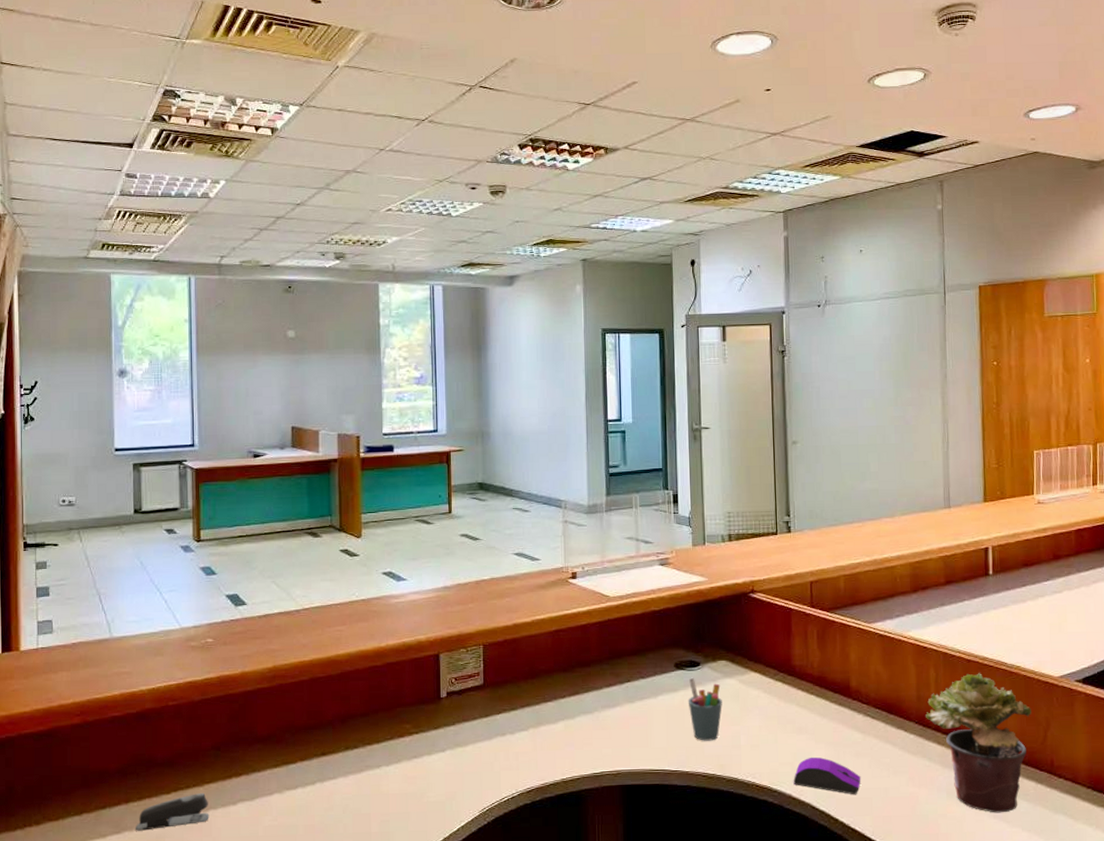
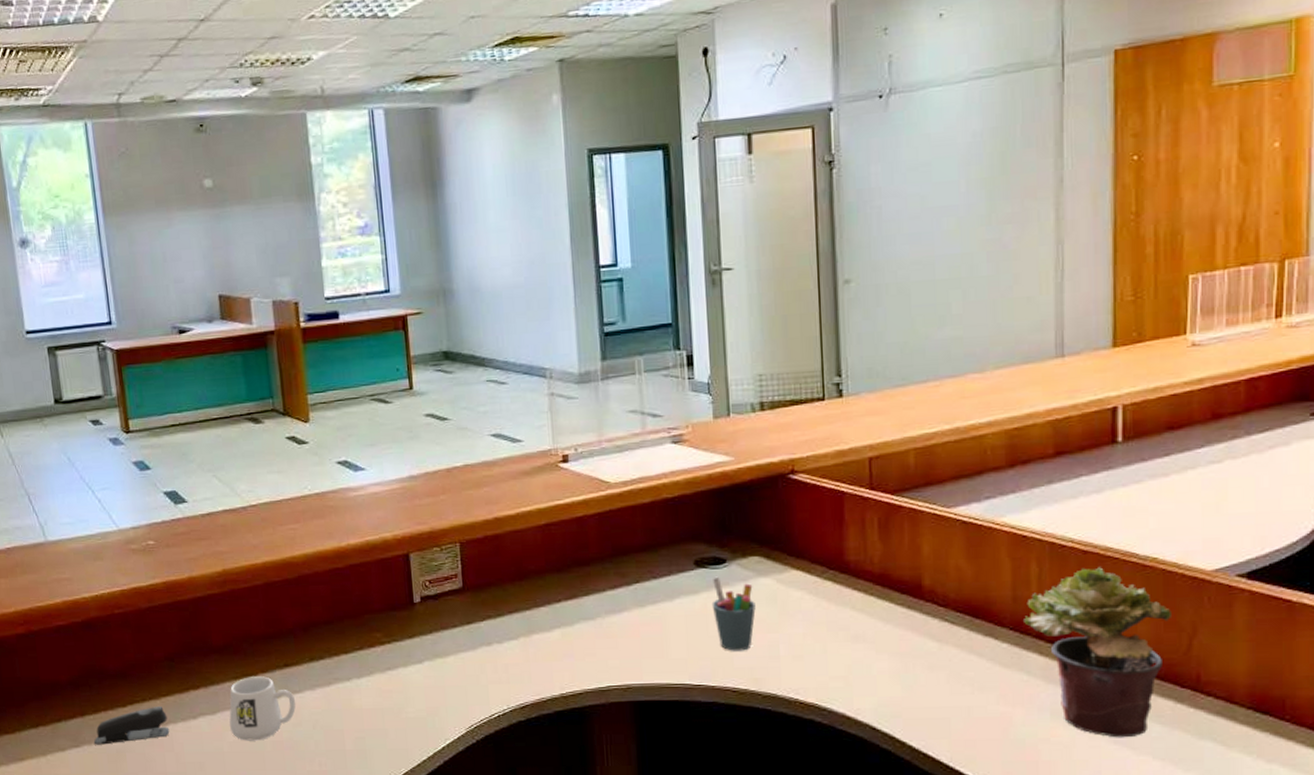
mug: none [267,764,330,825] -> present [229,676,296,741]
computer mouse: present [793,757,861,795] -> none [847,669,936,715]

